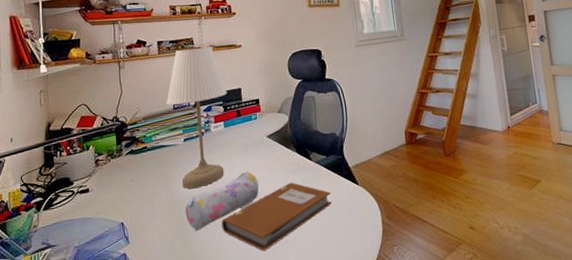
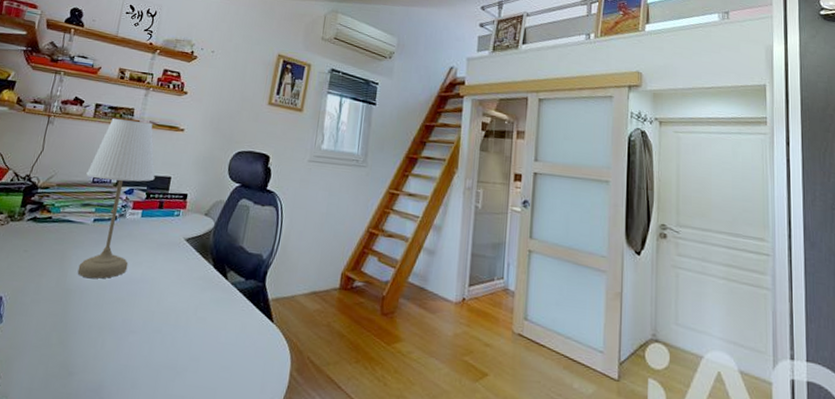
pencil case: present [185,171,259,231] -> none [71,273,162,328]
notebook: present [221,182,332,251] -> none [107,299,240,373]

